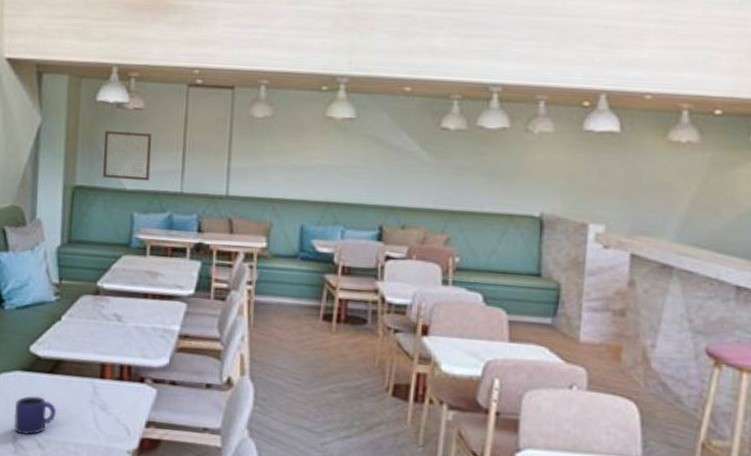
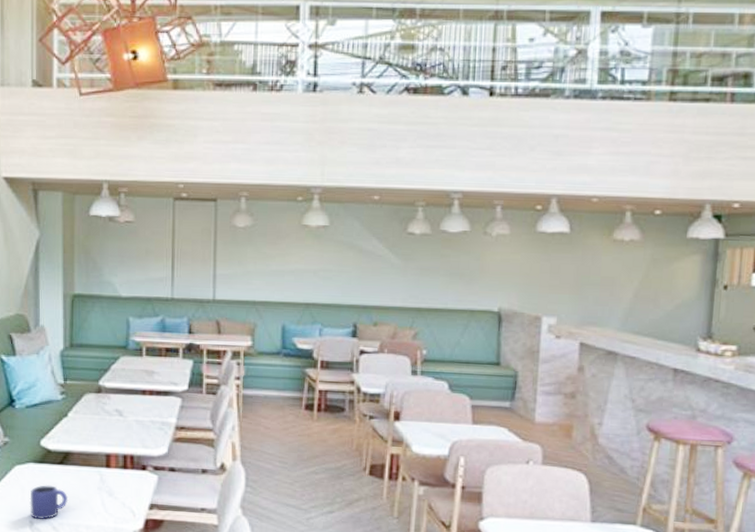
wall art: present [103,131,152,182] -> none [98,243,143,289]

